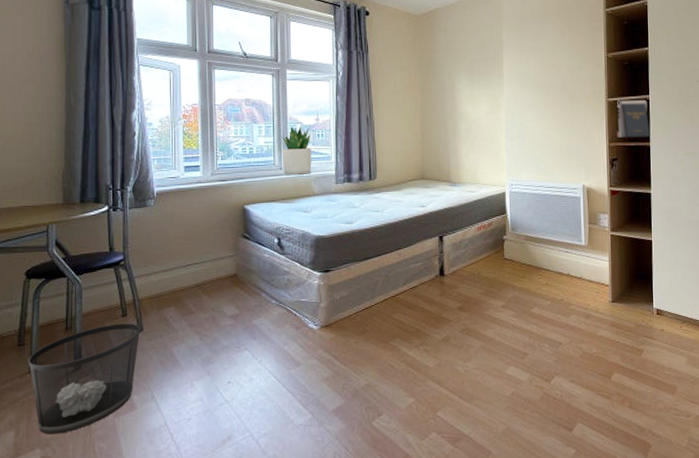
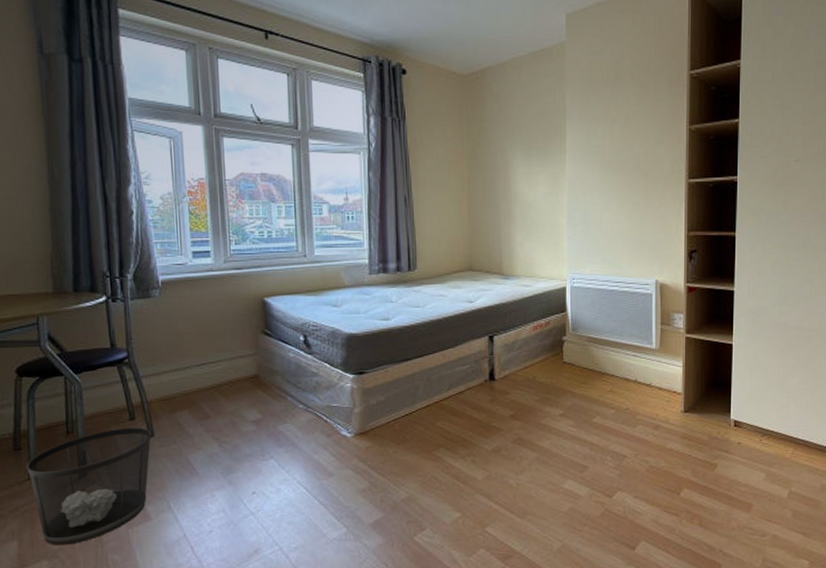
planter: present [281,125,312,175] -> none [305,205,341,263]
books: present [616,100,651,138] -> none [696,181,737,227]

